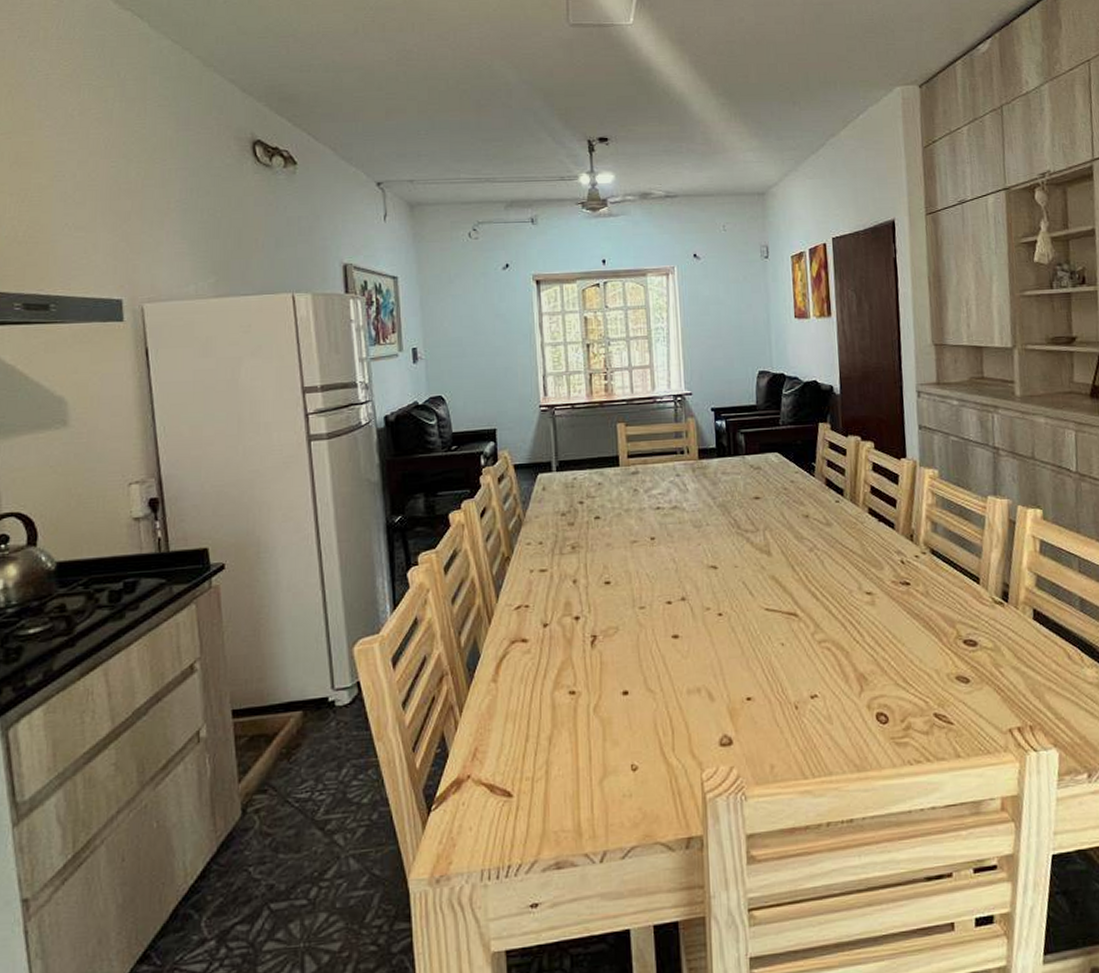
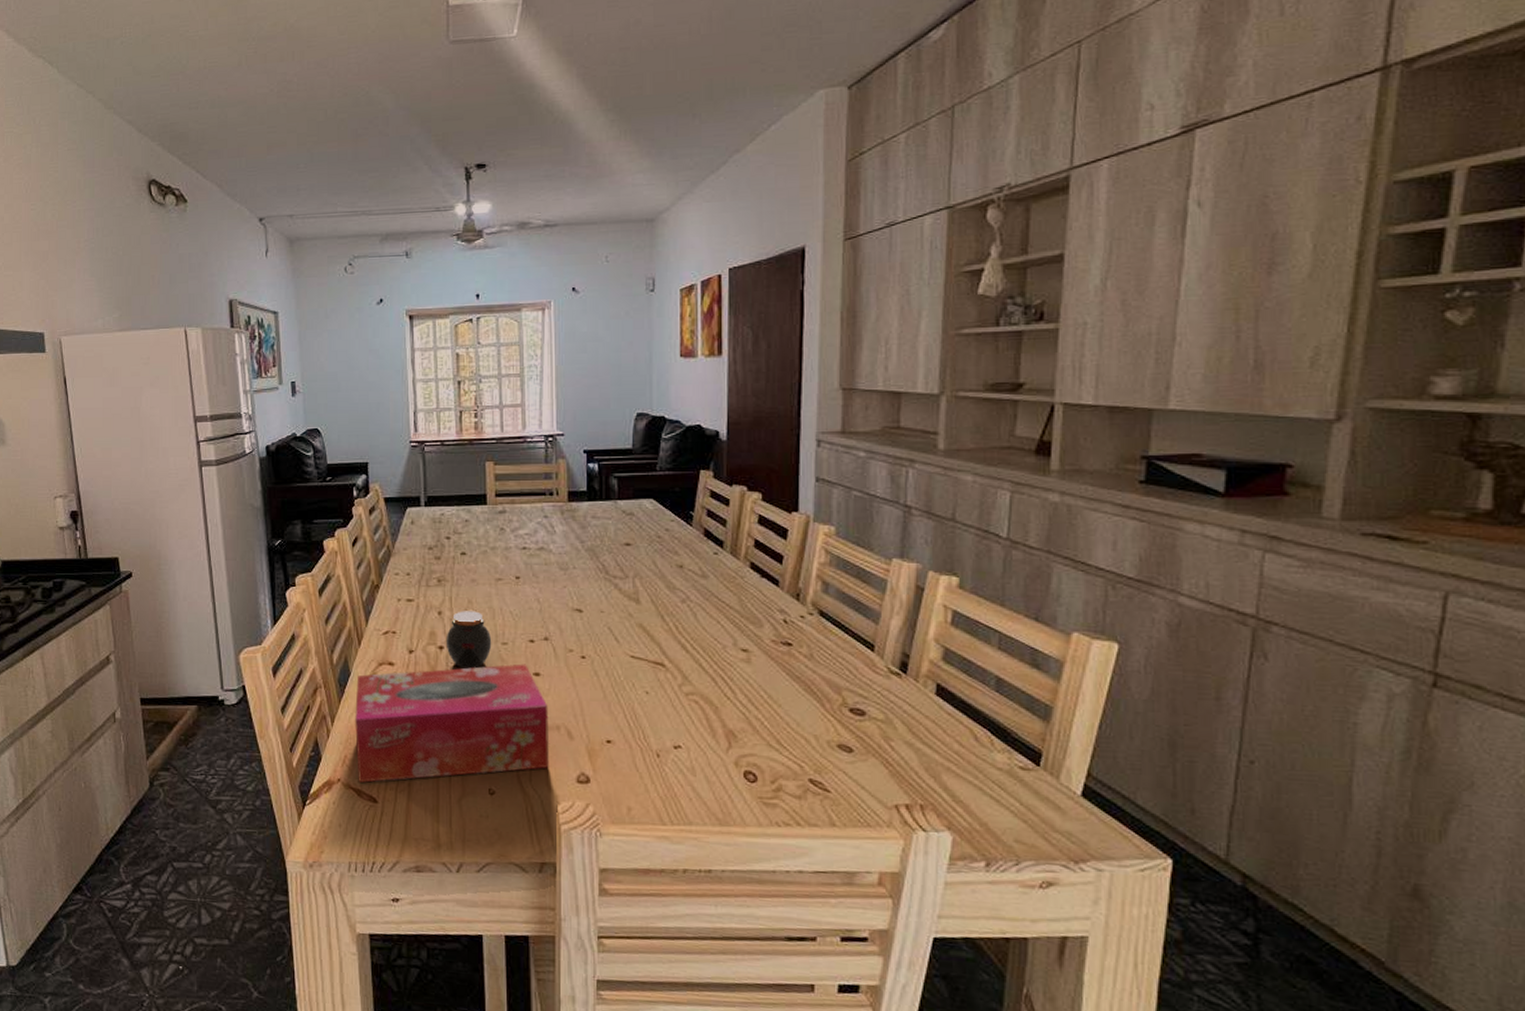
tissue box: none [486,627,691,776] -> present [355,664,549,783]
jar: none [581,576,630,638] -> present [445,611,492,669]

